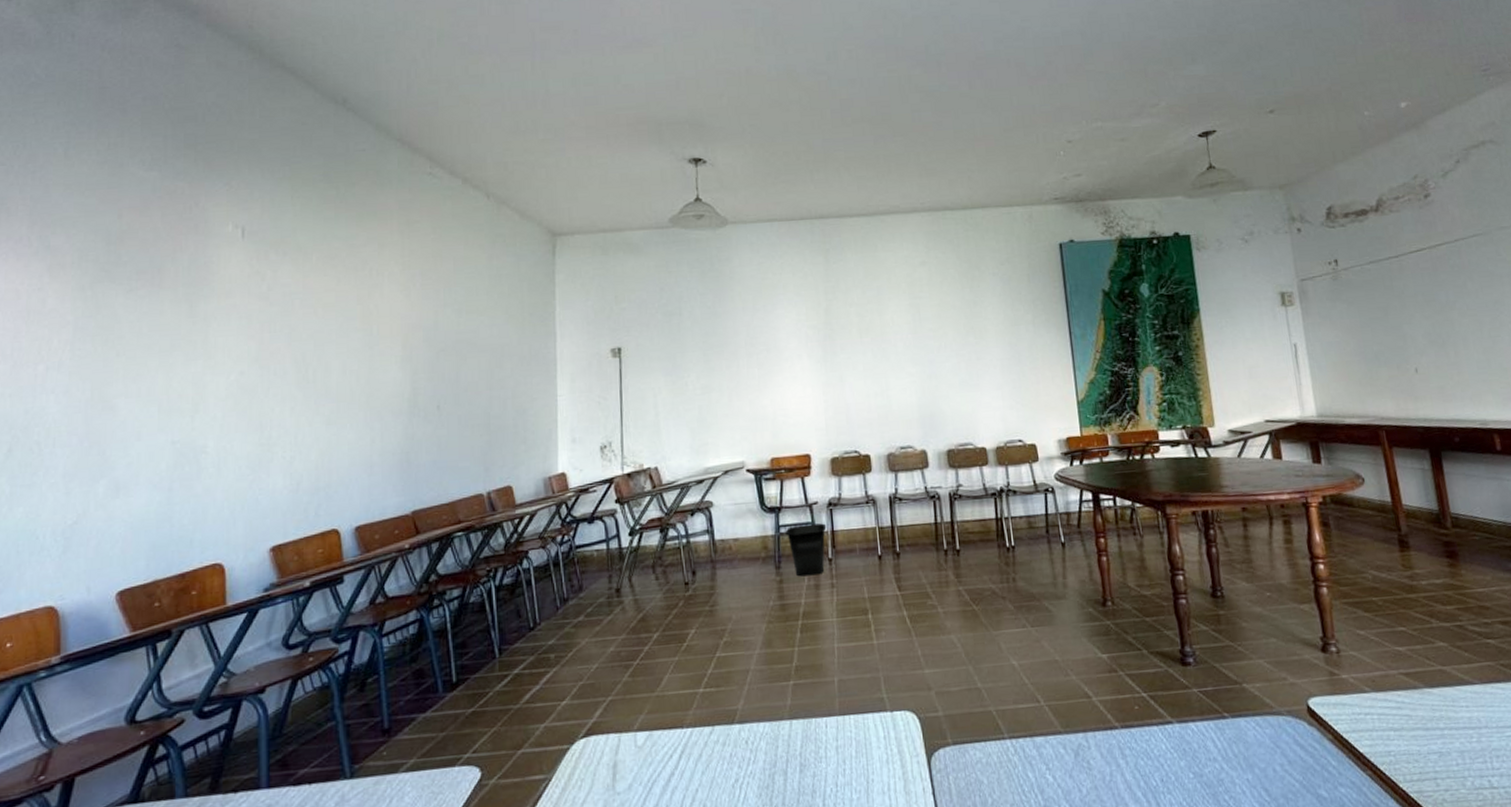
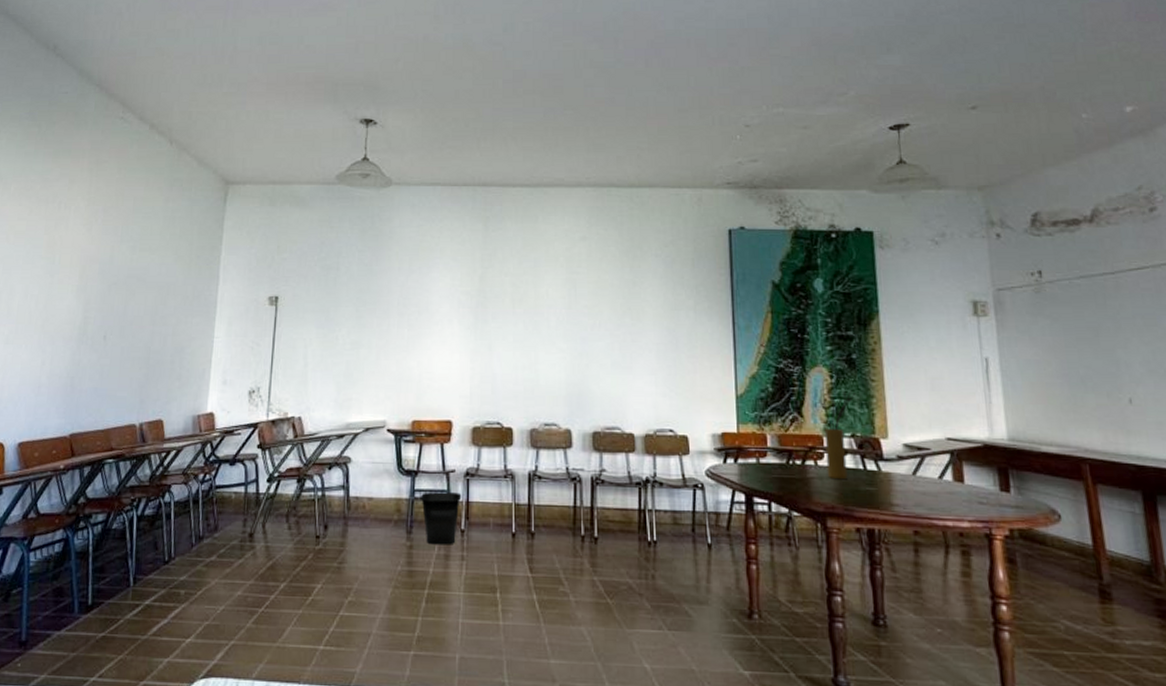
vase: none [1151,384,1184,470] -> present [818,387,856,480]

